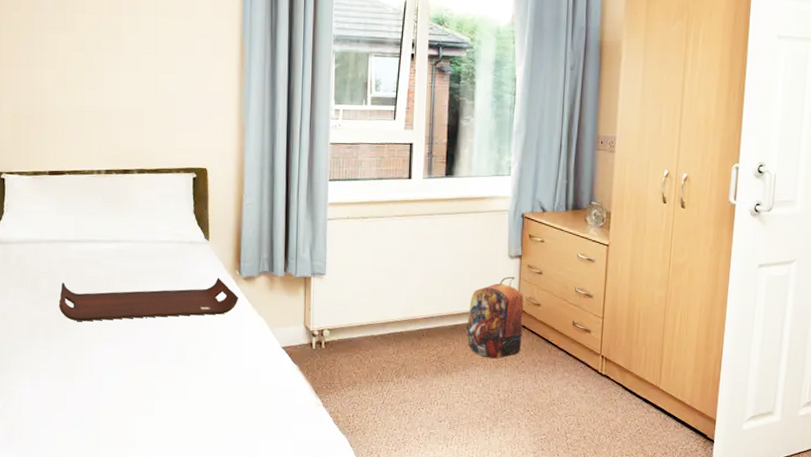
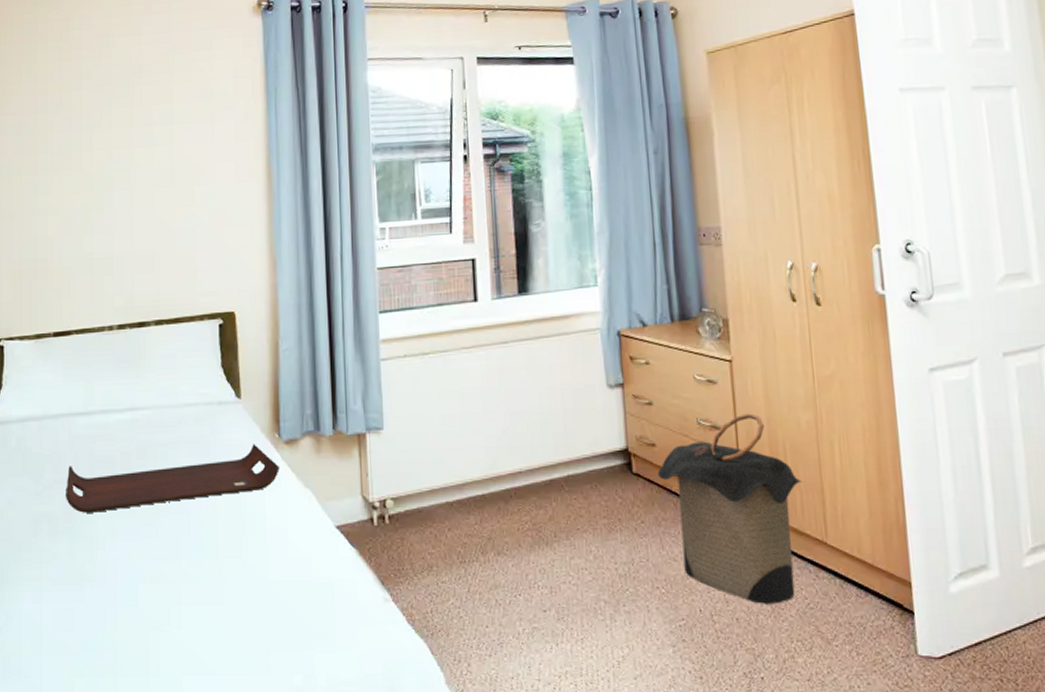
backpack: present [466,276,524,359] -> none [564,411,638,521]
laundry hamper: none [539,287,649,428] -> present [658,413,803,604]

